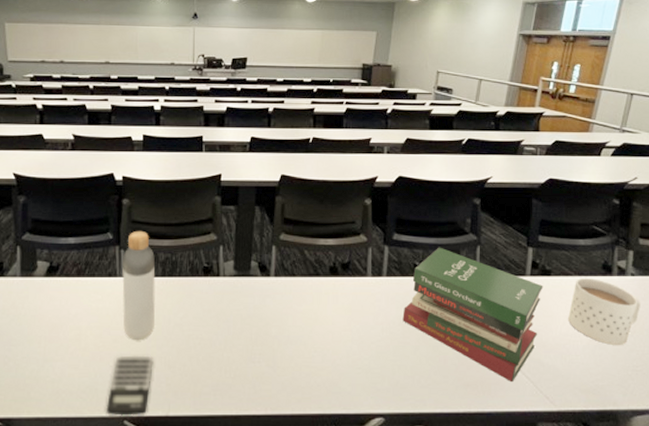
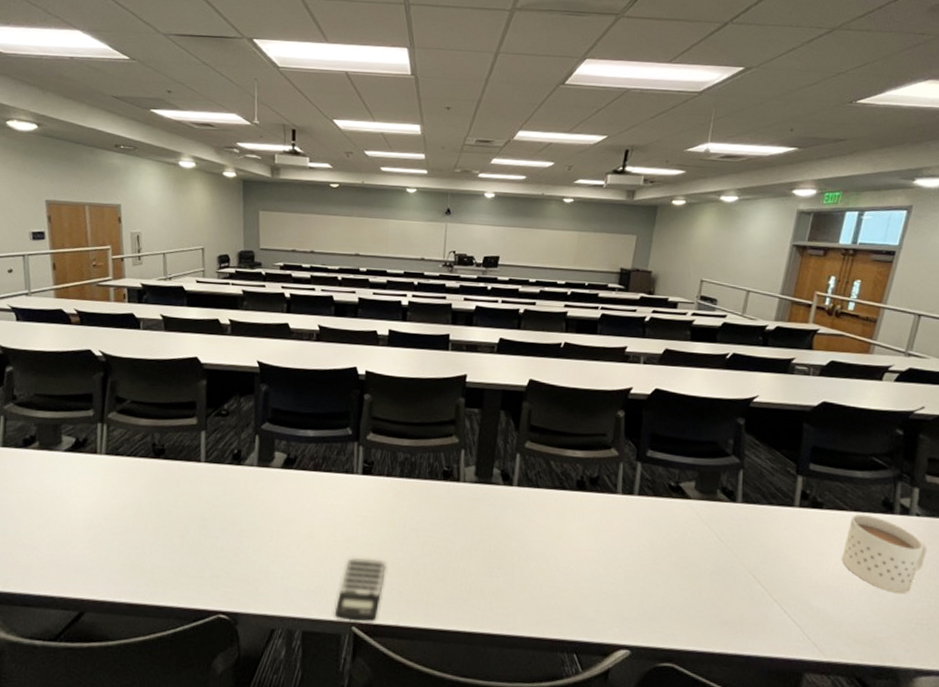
bottle: present [122,230,156,341] -> none [357,427,394,543]
books: present [402,247,543,381] -> none [654,468,814,624]

